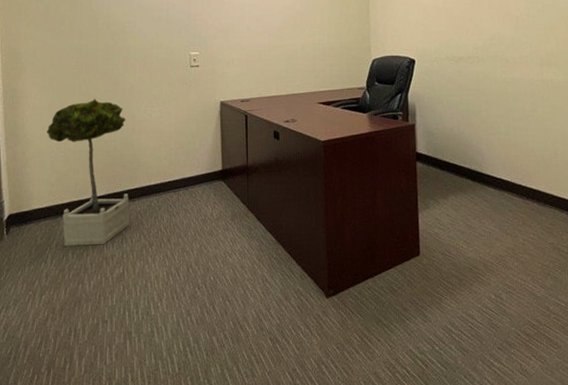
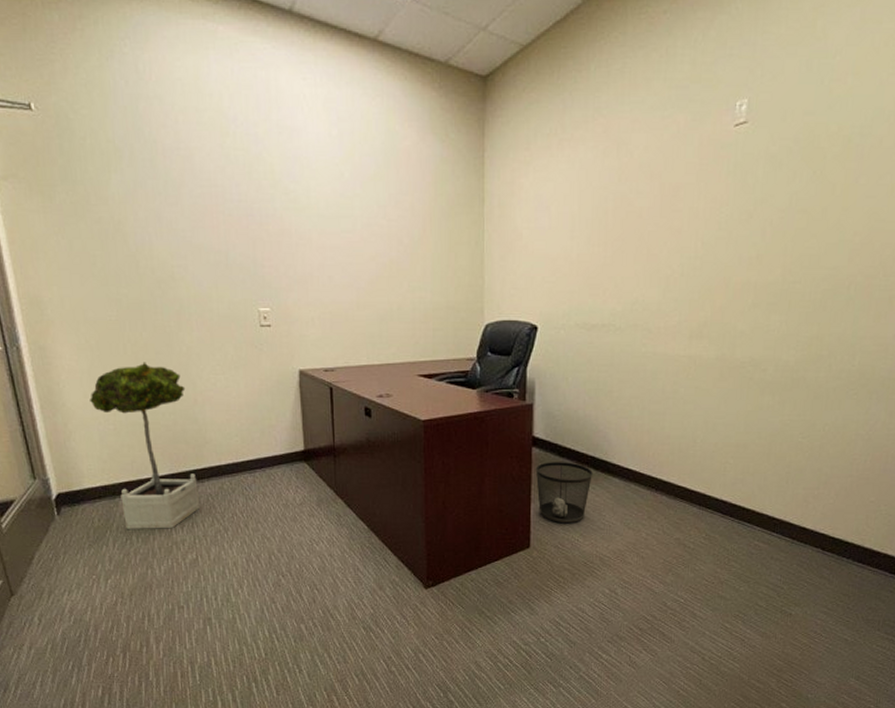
waste bin: none [420,174,470,231] -> present [535,462,593,524]

